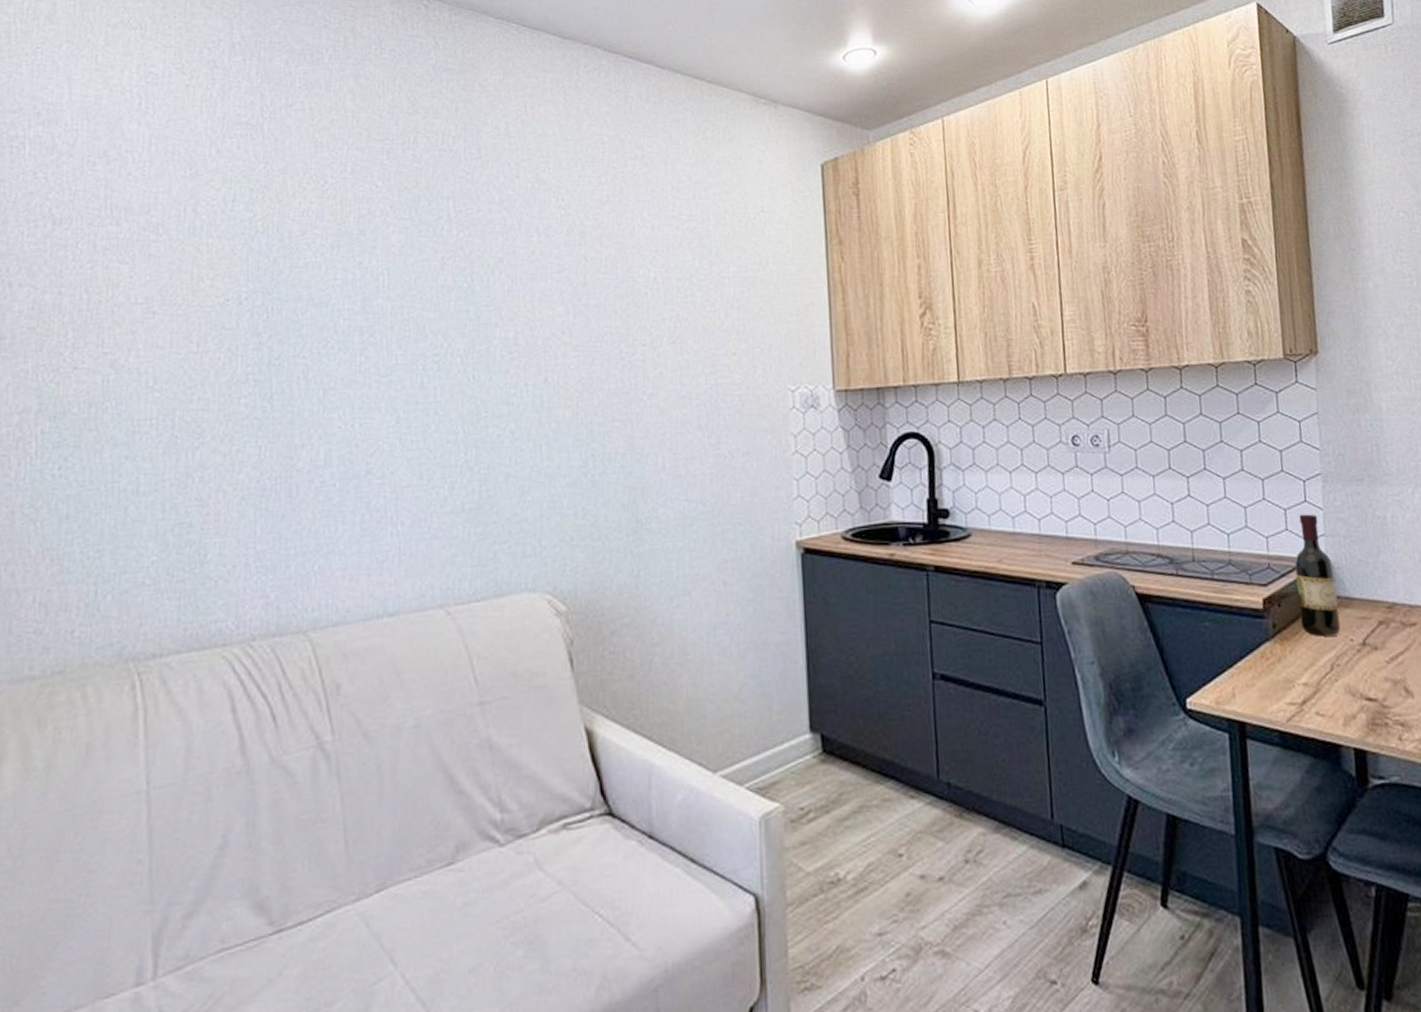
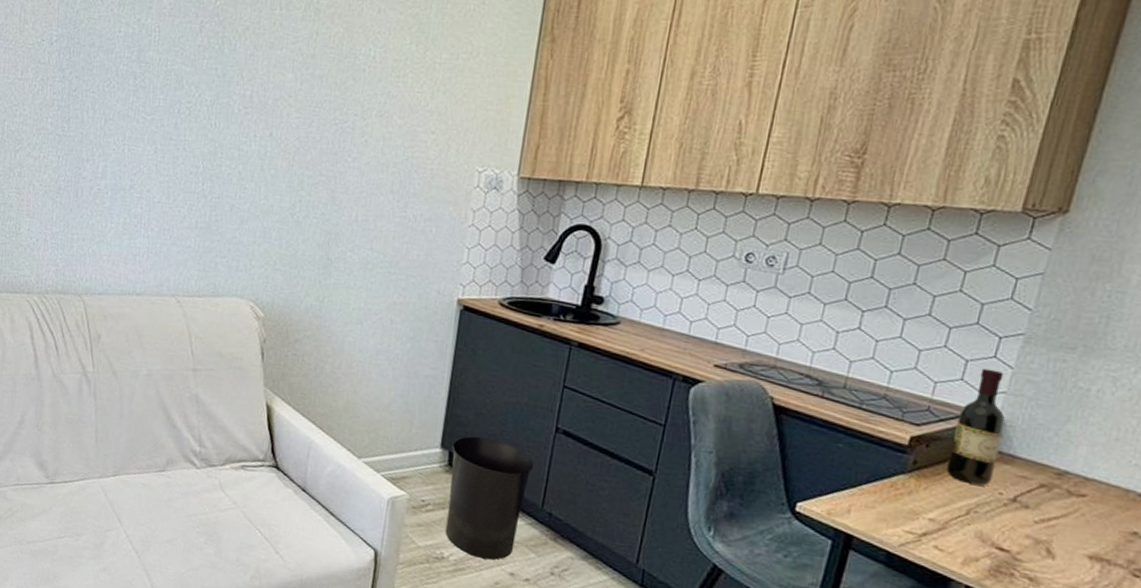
waste bin: none [822,705,919,867] -> present [445,436,534,560]

